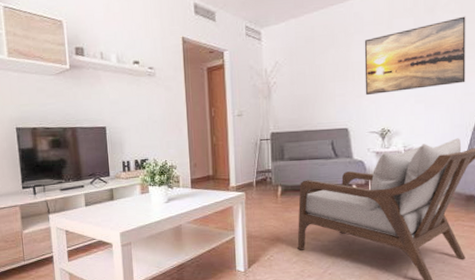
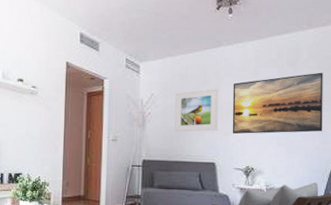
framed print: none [302,47,350,100] -> present [175,88,219,132]

